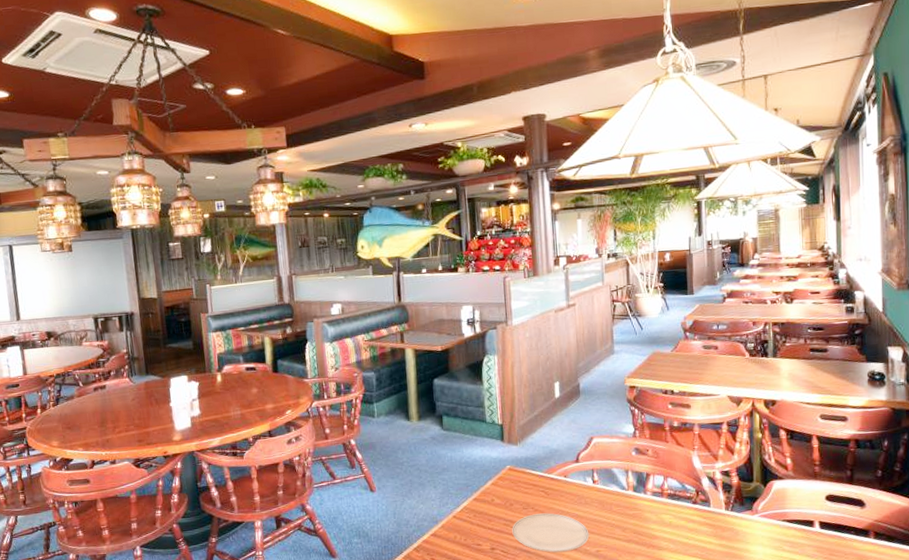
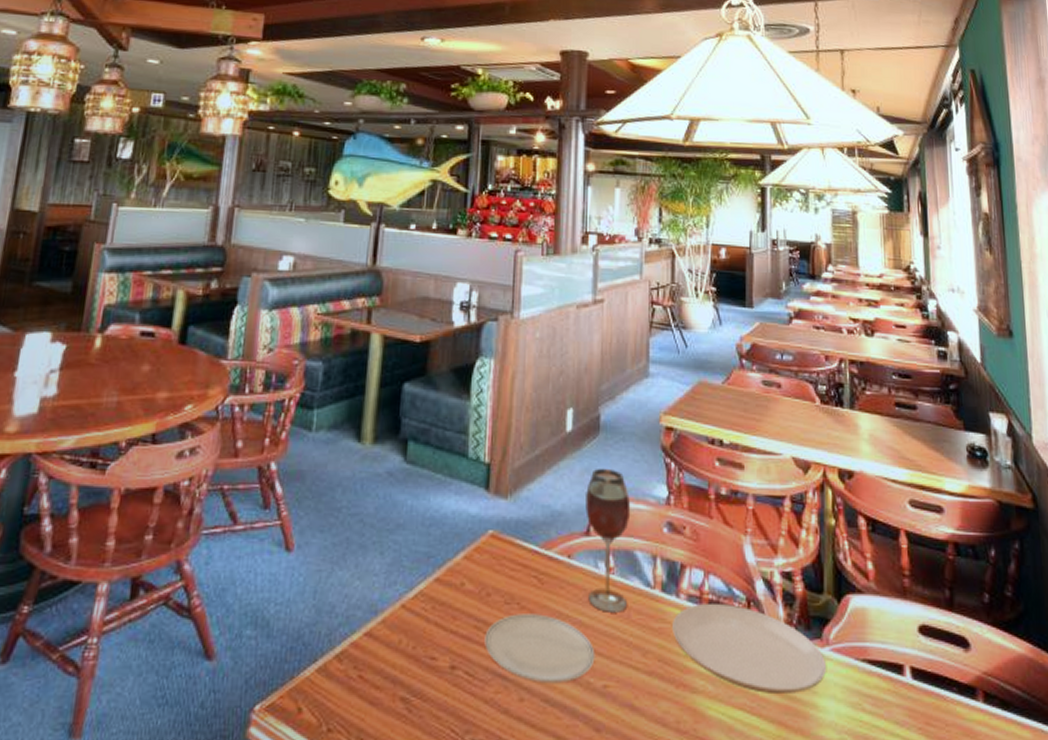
wineglass: none [573,418,609,508] -> present [585,468,631,613]
plate: none [642,495,757,546] -> present [672,604,827,695]

